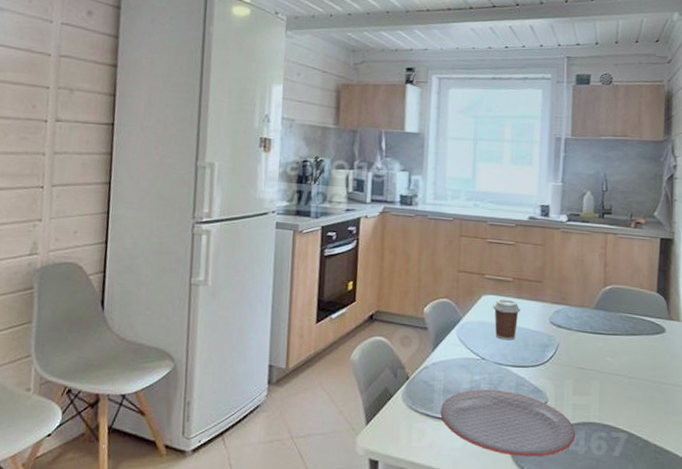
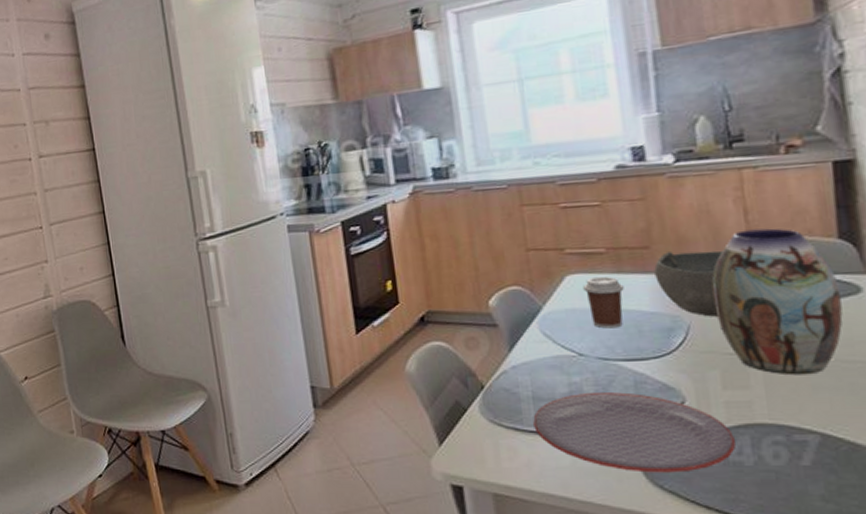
bowl: none [542,287,588,340] -> present [654,250,723,317]
vase: none [576,278,653,389] -> present [711,228,843,376]

